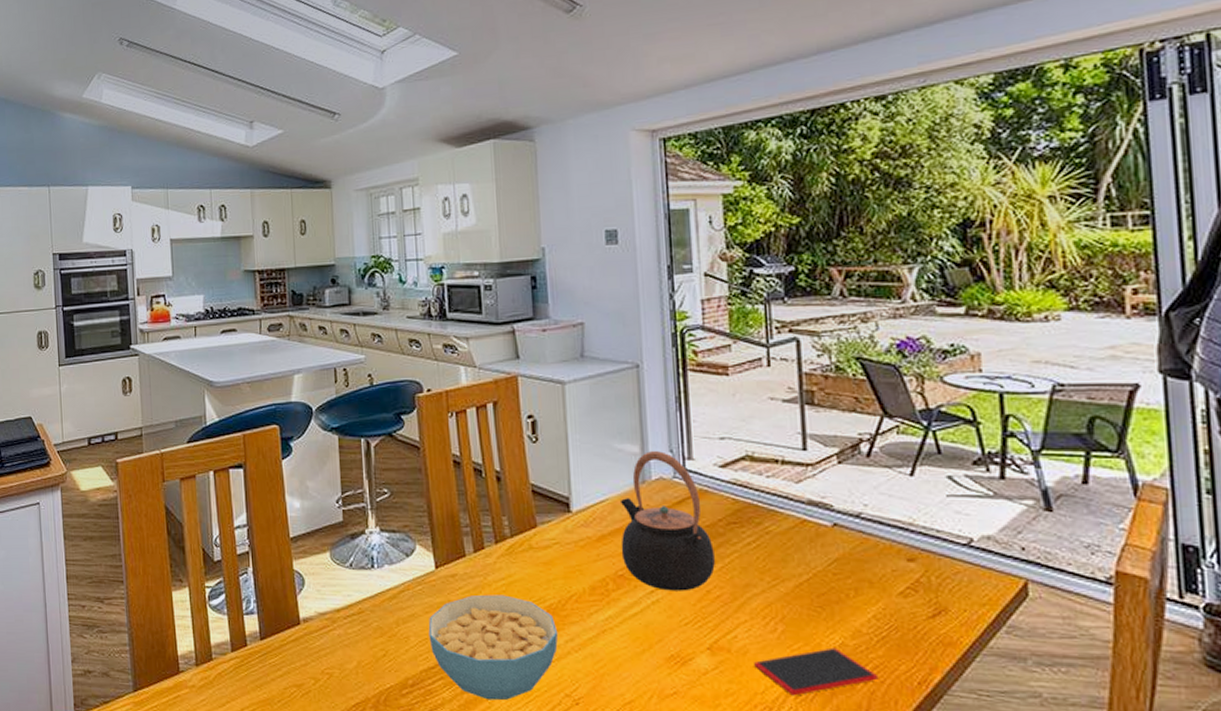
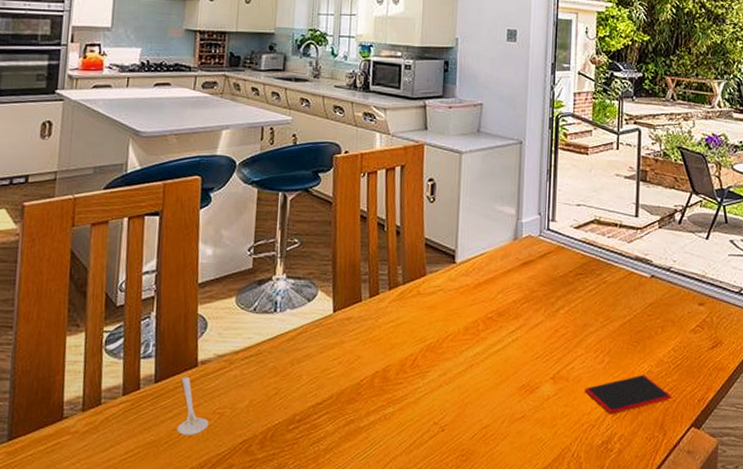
stirrer: none [286,634,319,695] -> present [177,376,209,435]
cereal bowl: present [428,594,559,701] -> none [320,335,434,431]
teapot: present [619,451,715,591] -> none [492,213,564,331]

